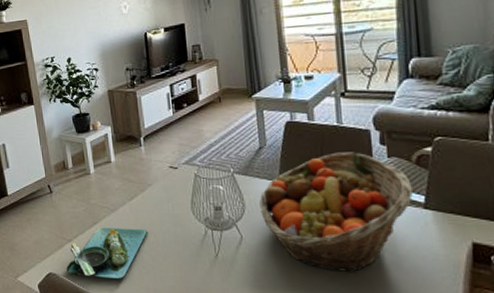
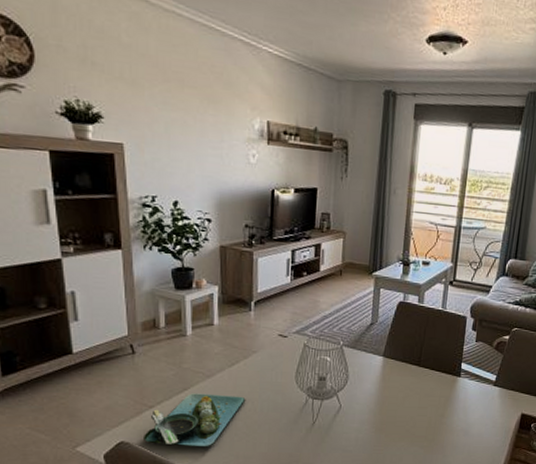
fruit basket: present [259,152,414,273] -> none [362,334,490,438]

